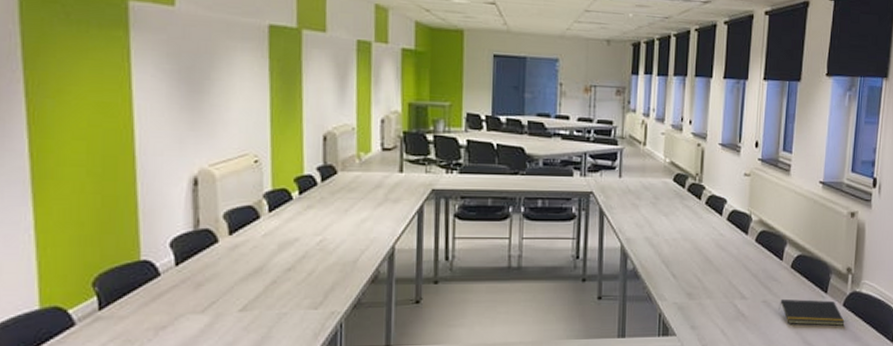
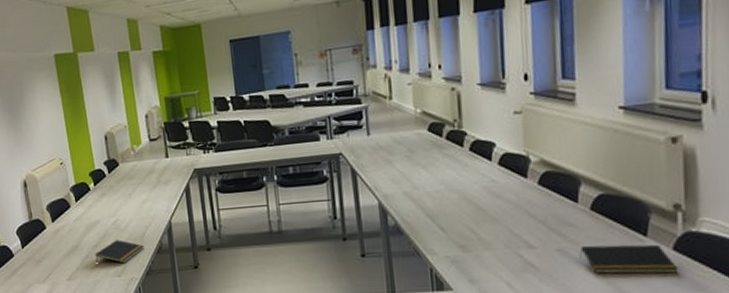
notepad: none [285,264,355,293] -> present [95,240,145,264]

